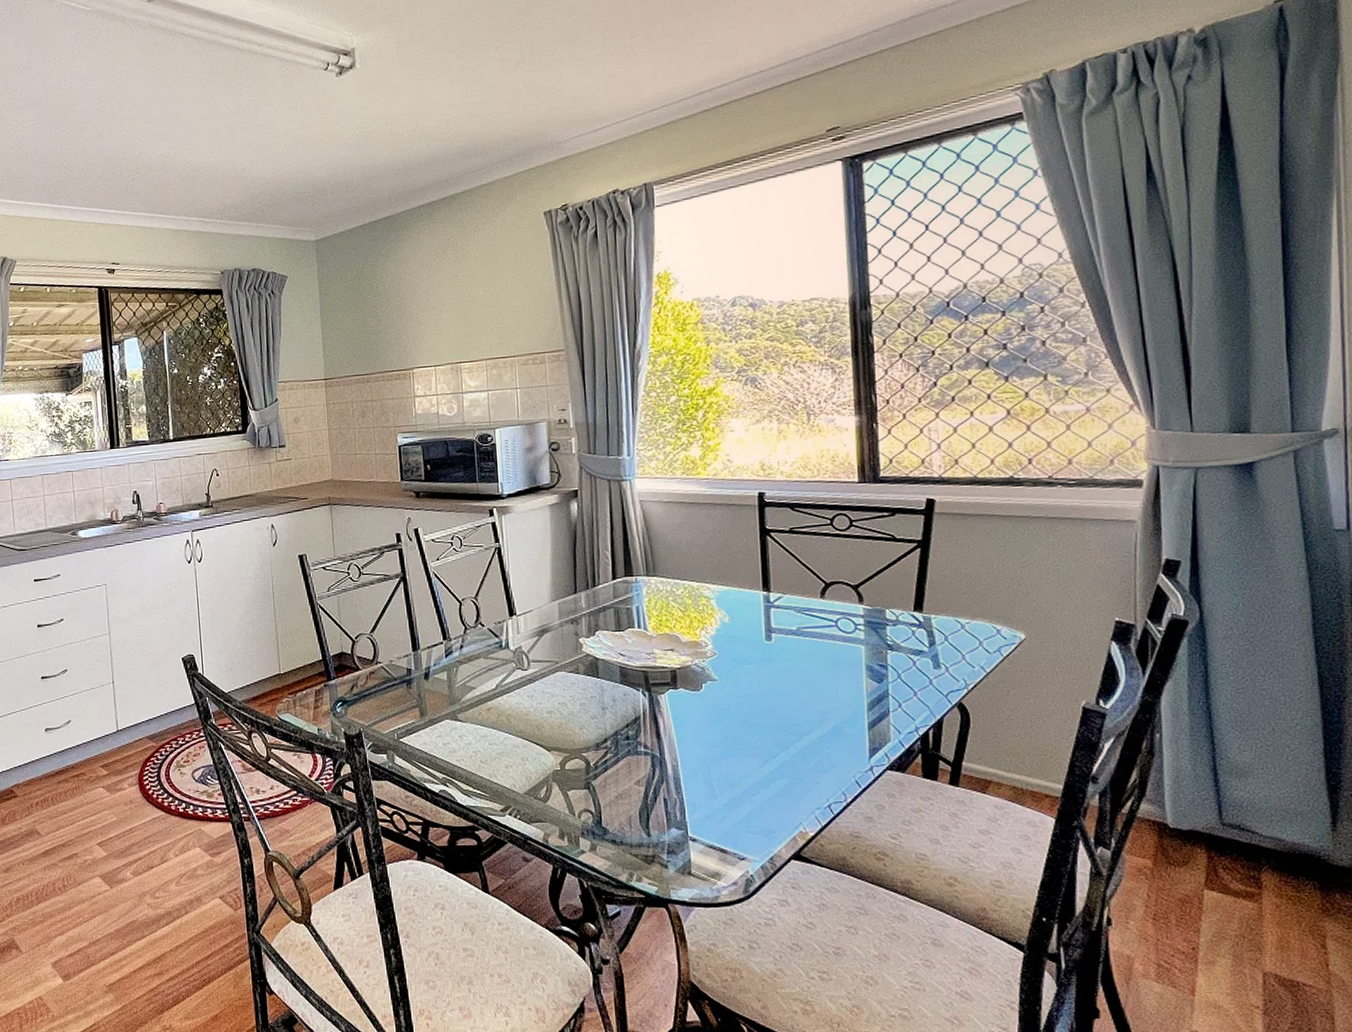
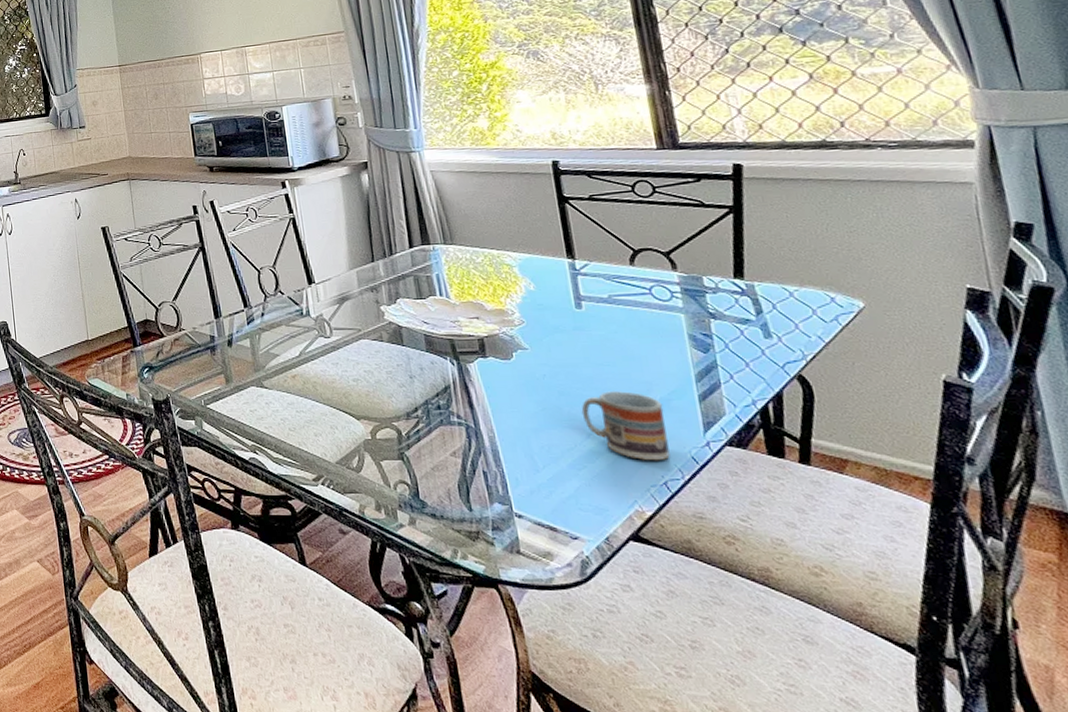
cup: none [760,719,836,786] -> present [581,390,670,461]

